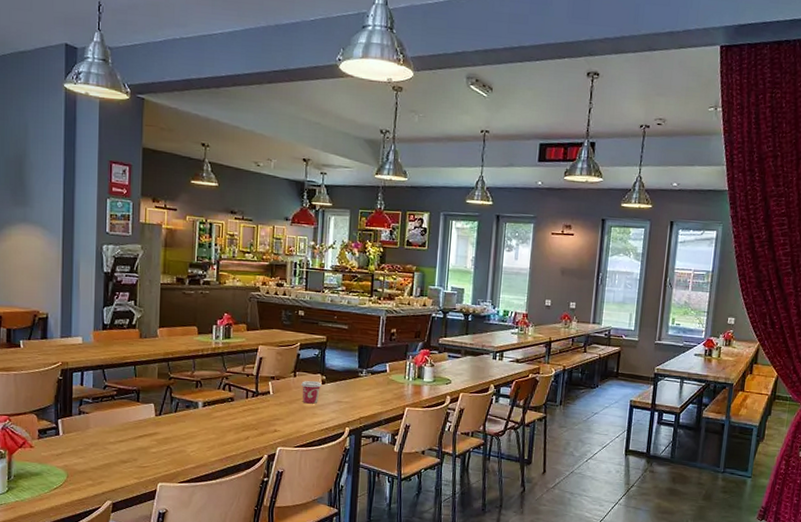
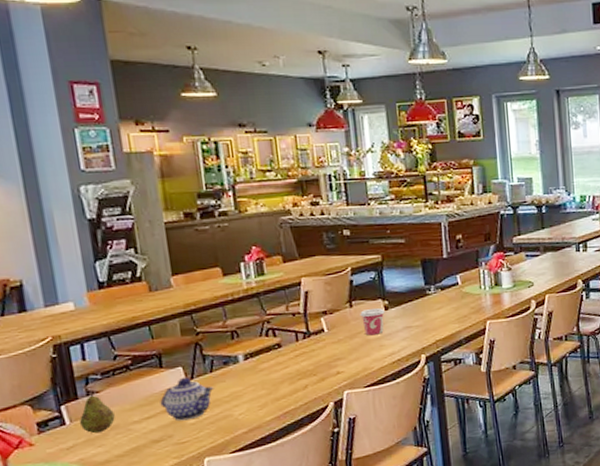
fruit: none [69,411,96,447] -> present [79,391,115,434]
teapot: none [132,412,176,449] -> present [160,377,214,421]

